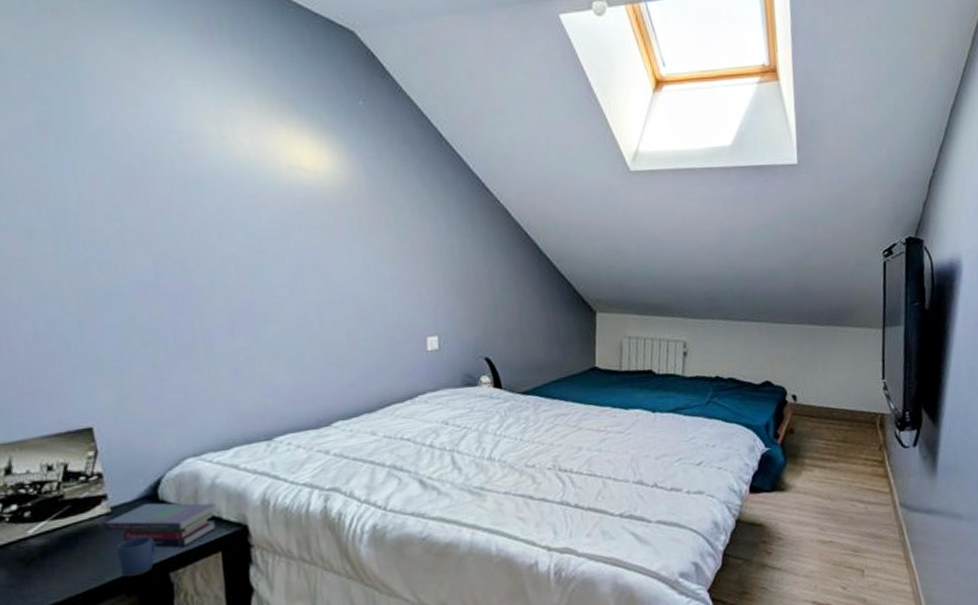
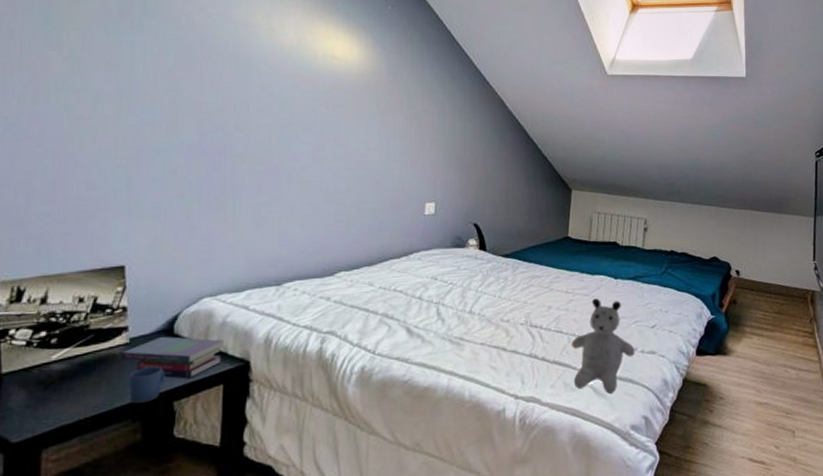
stuffed animal: none [607,435,680,540] -> present [572,298,635,394]

